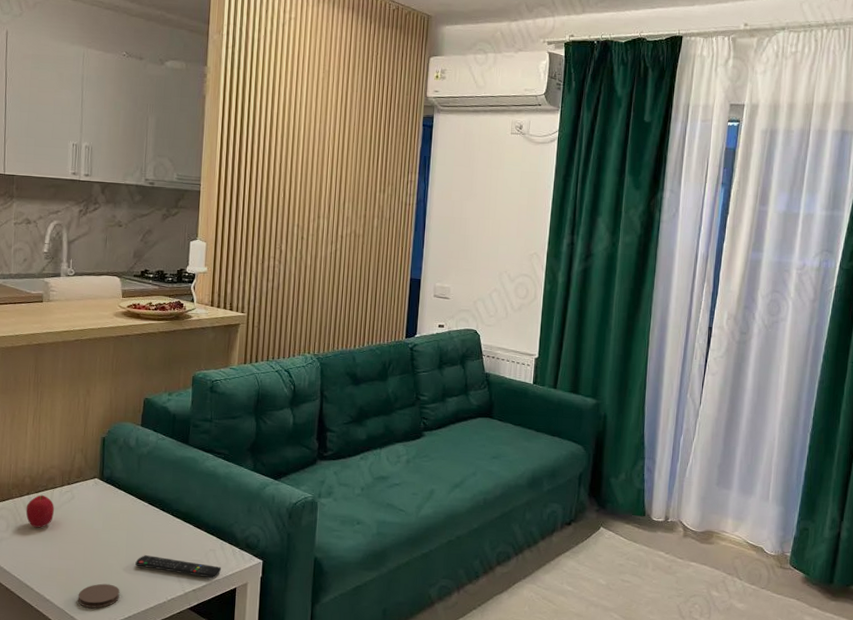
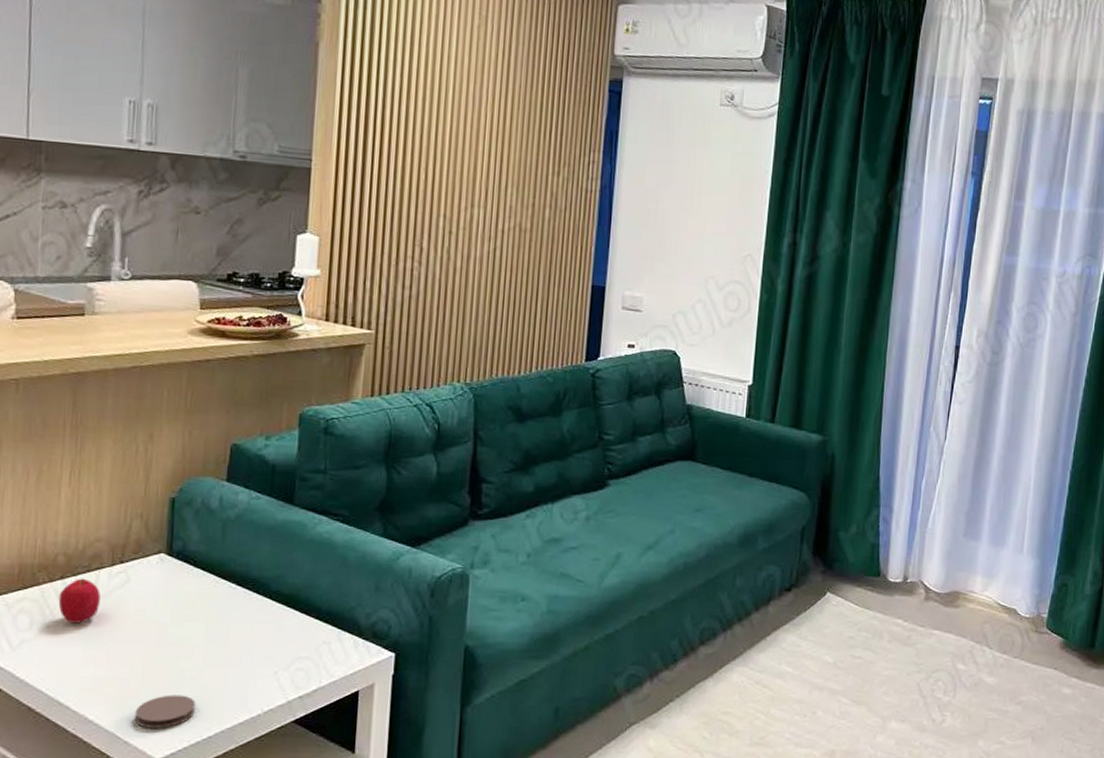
remote control: present [135,555,222,579] -> none [218,653,339,680]

